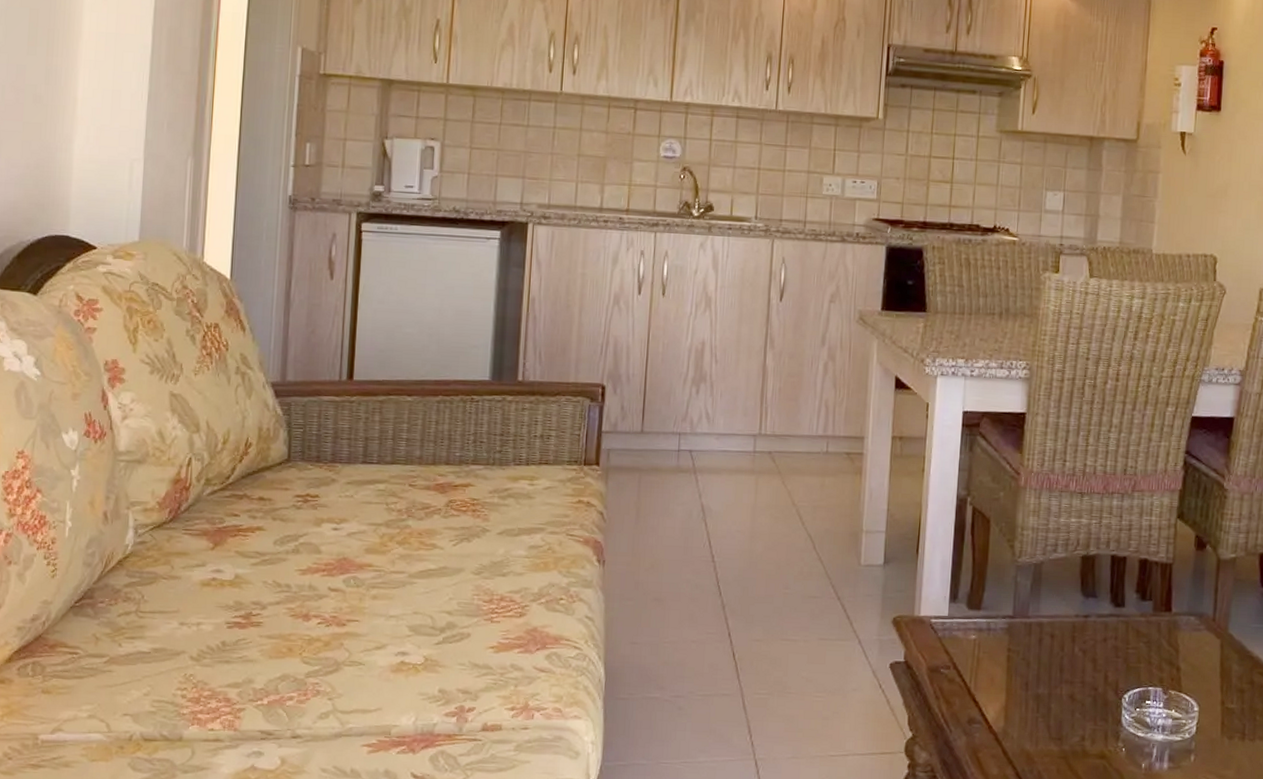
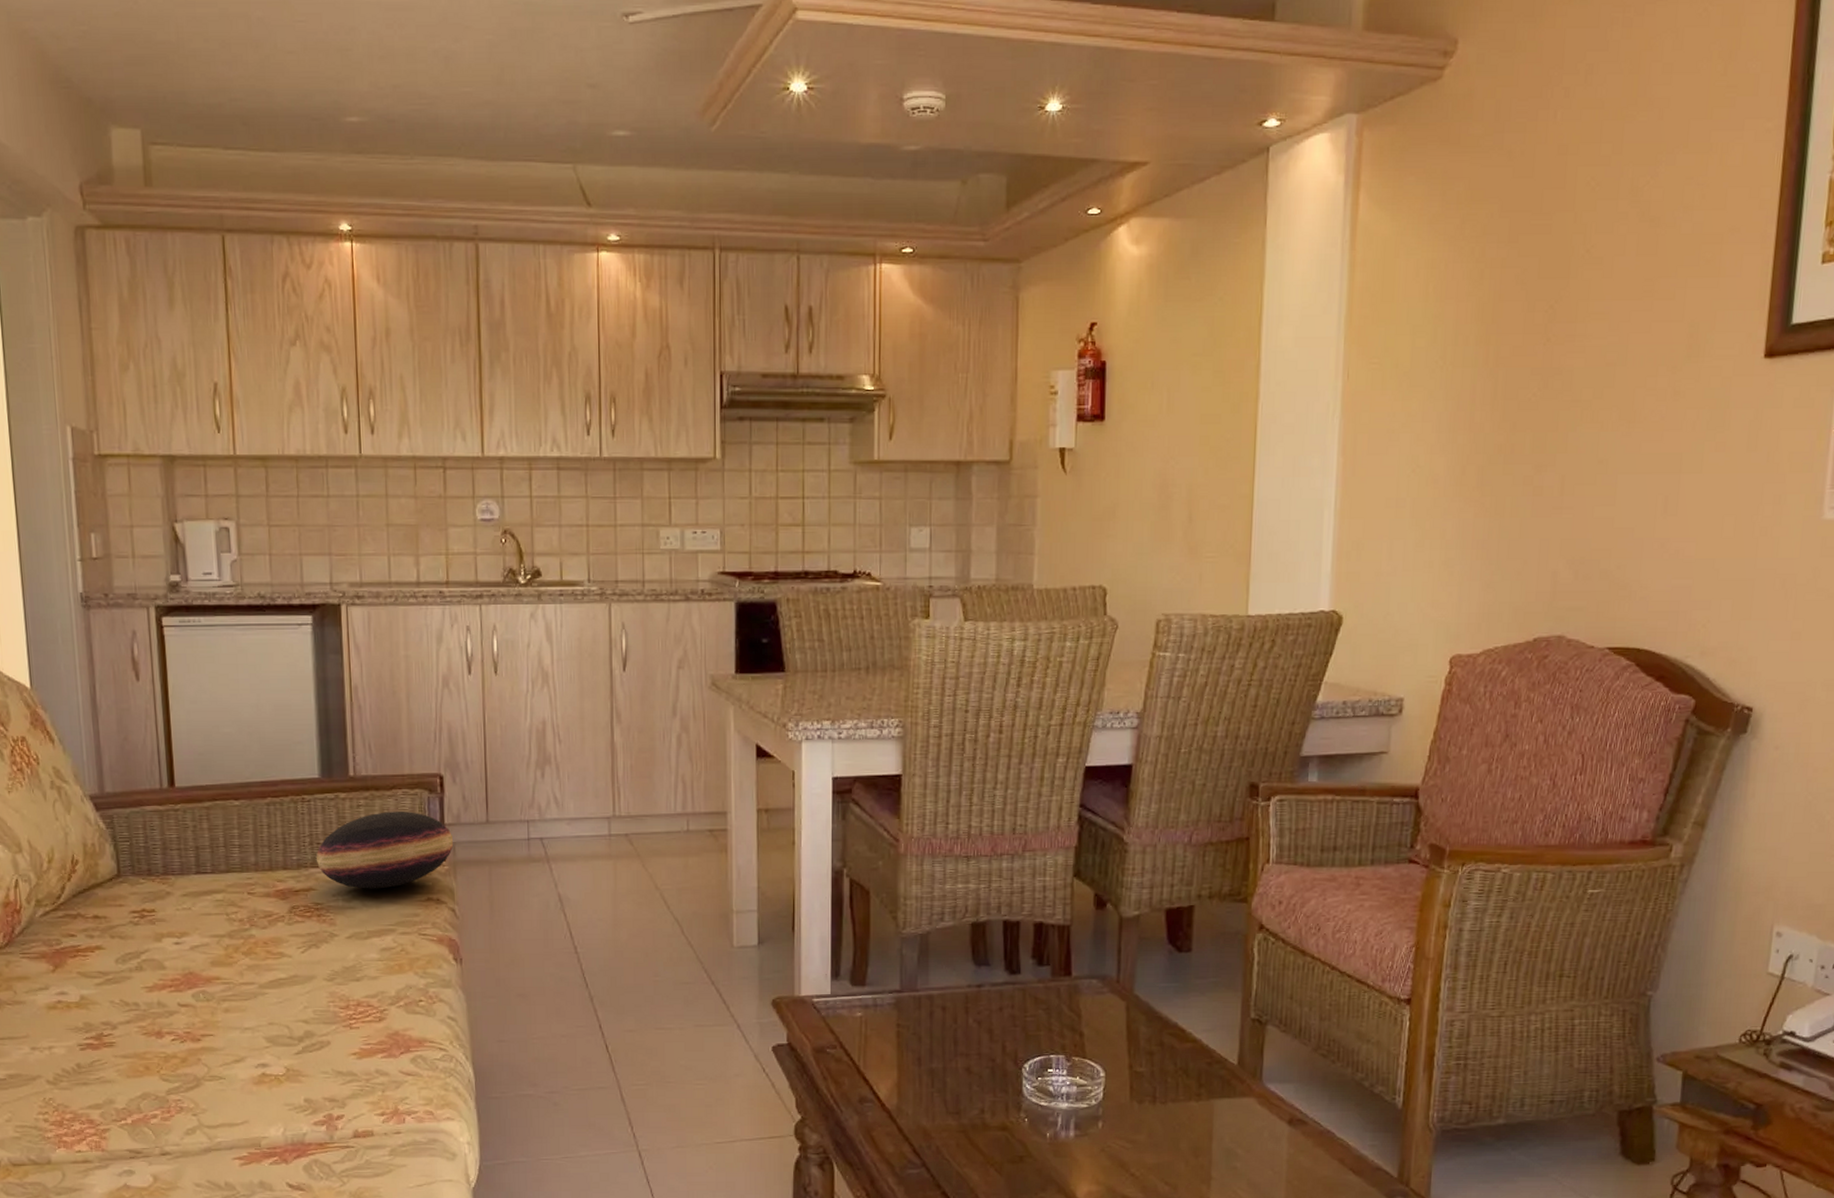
cushion: none [478,416,609,489] -> present [316,811,454,889]

